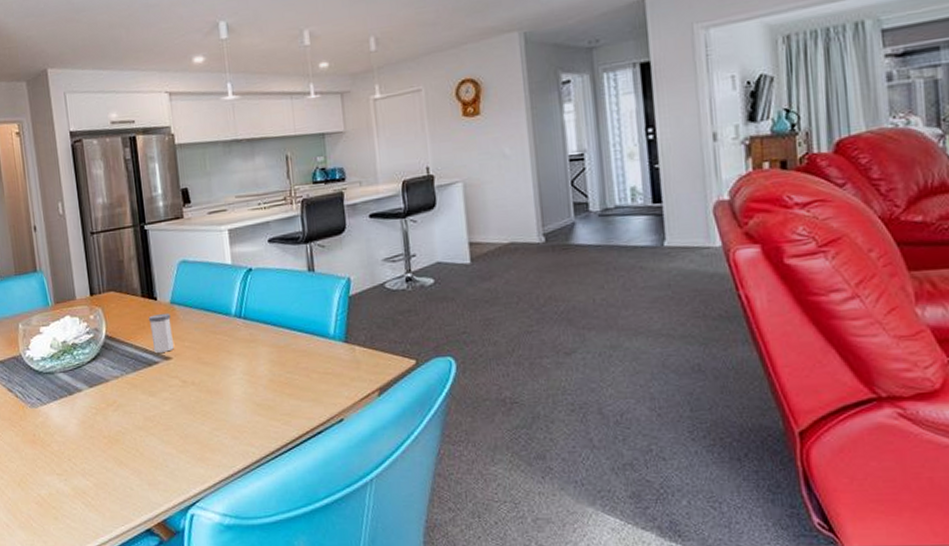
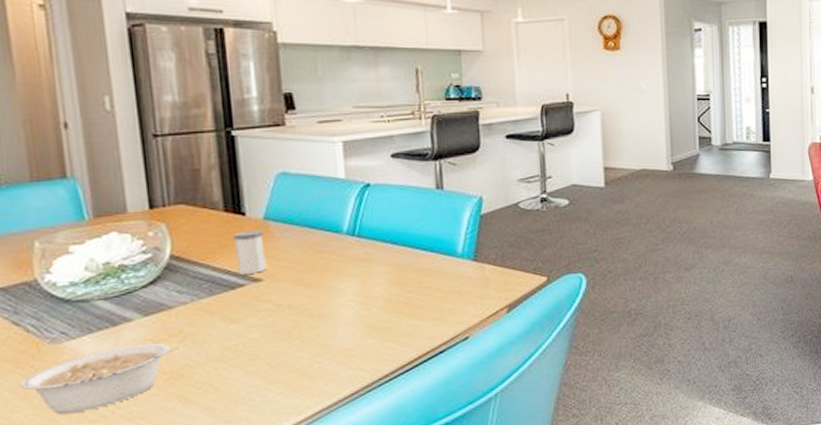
legume: none [13,410,117,466] -> present [19,343,184,414]

